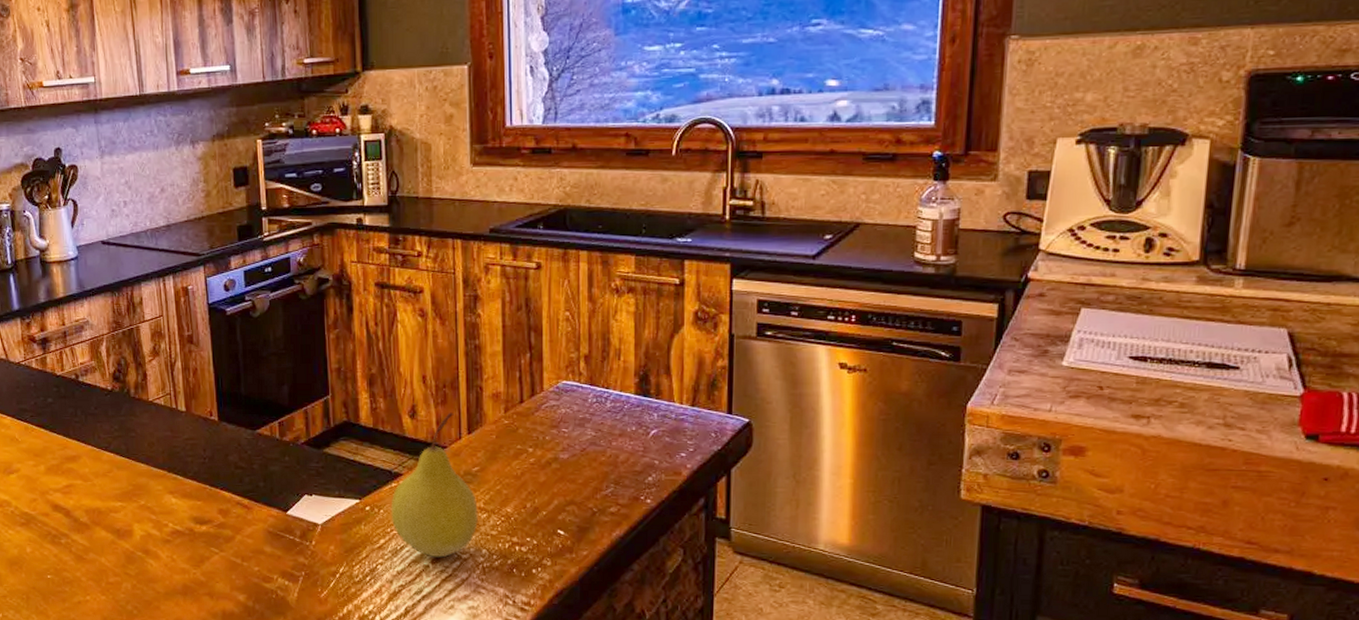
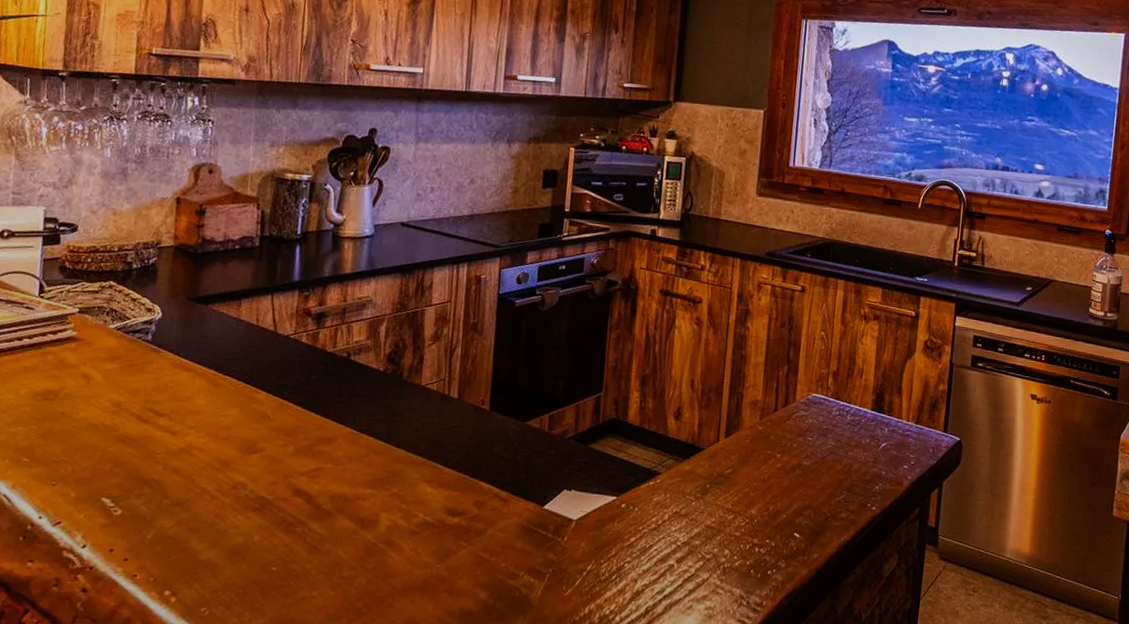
fruit: present [391,412,479,558] -> none [644,416,726,557]

